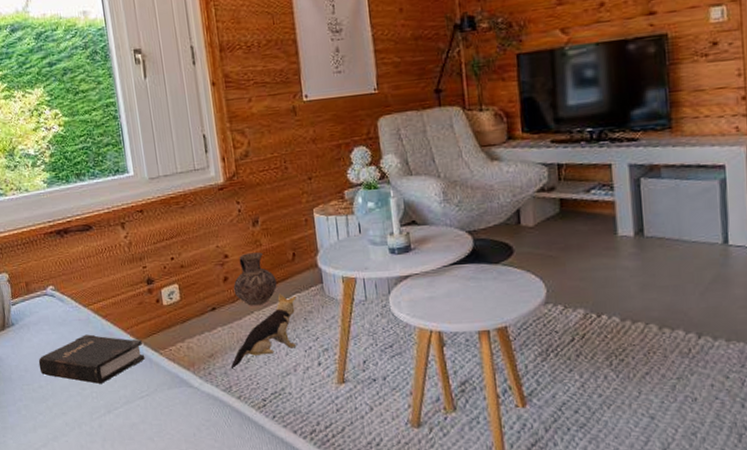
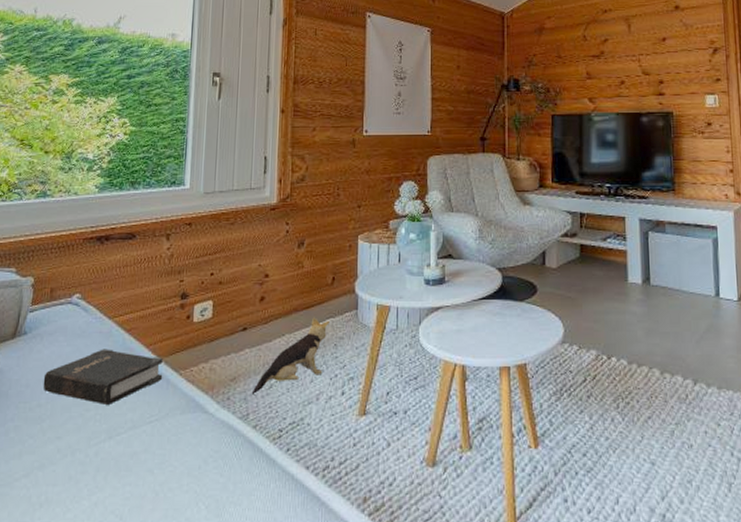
ceramic jug: present [233,252,277,306] -> none [268,274,313,328]

